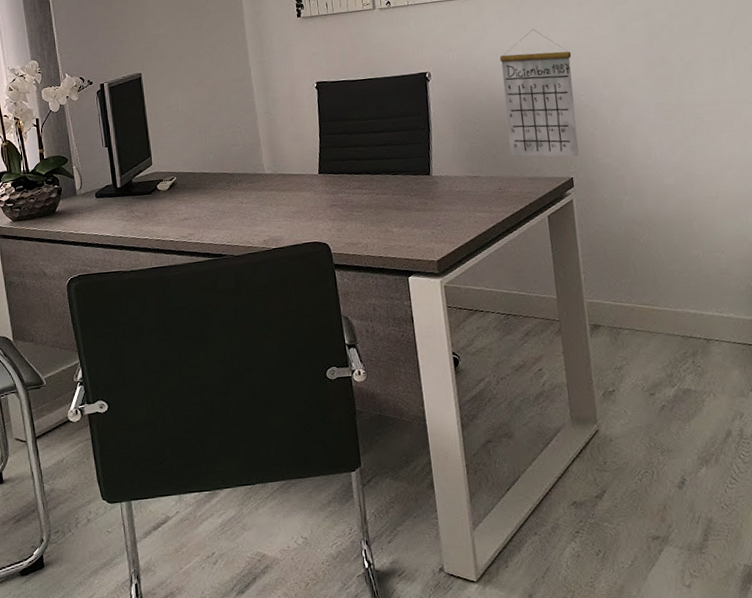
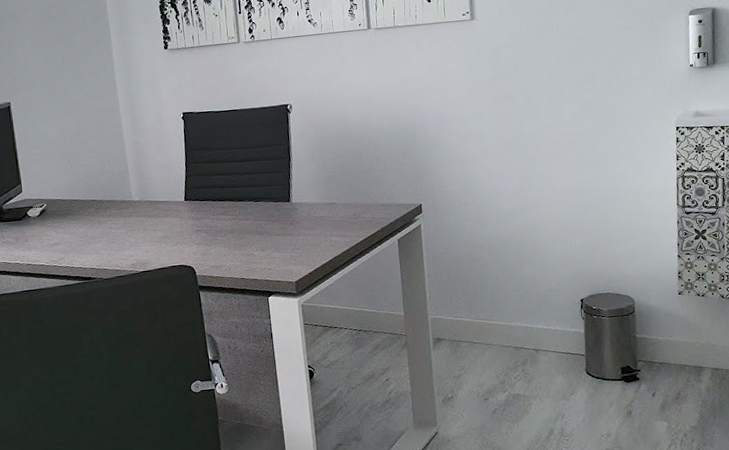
calendar: present [499,29,579,157] -> none [357,64,428,185]

